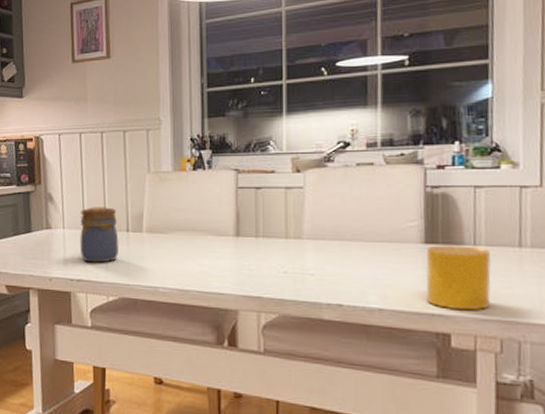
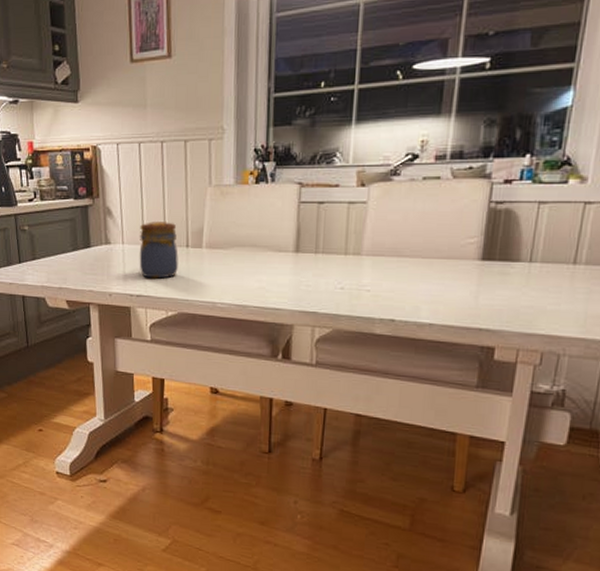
cup: present [426,245,492,311] -> none [476,262,544,326]

